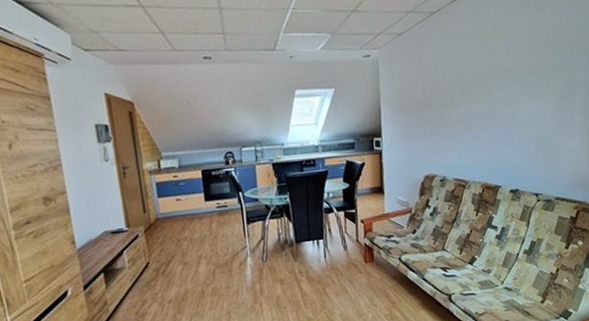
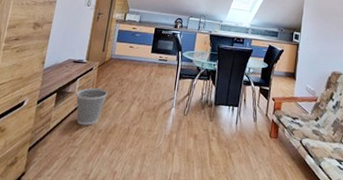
wastebasket: none [127,255,166,301] -> present [76,87,108,126]

